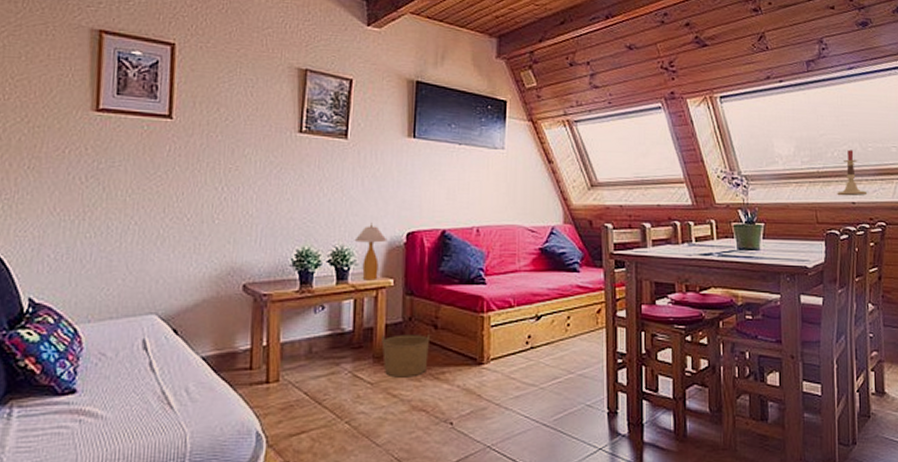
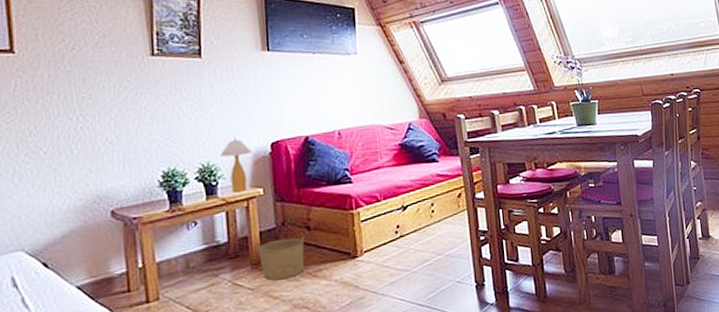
candlestick: present [837,149,867,196] -> none [657,27,682,70]

